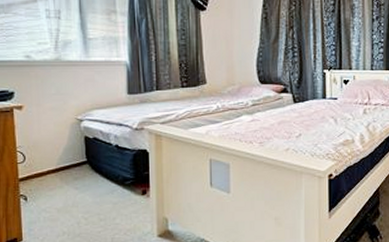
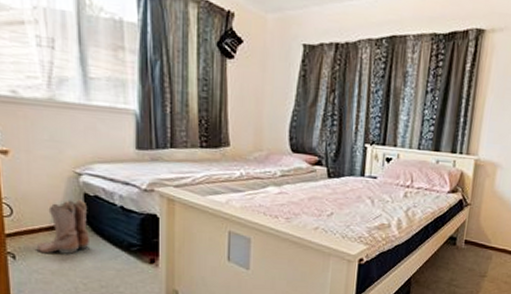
boots: none [44,142,91,194] -> present [36,199,91,254]

